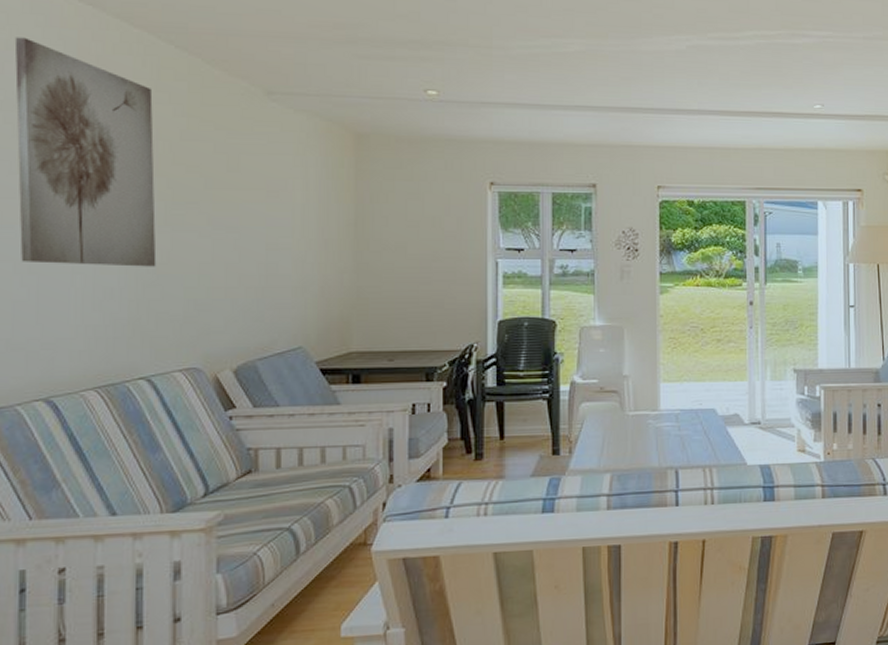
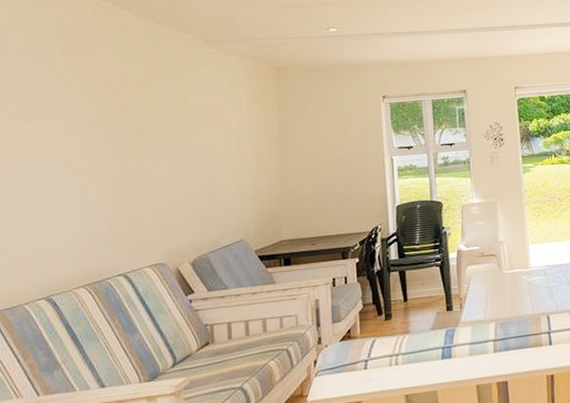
wall art: present [14,37,157,267] -> none [13,17,127,191]

